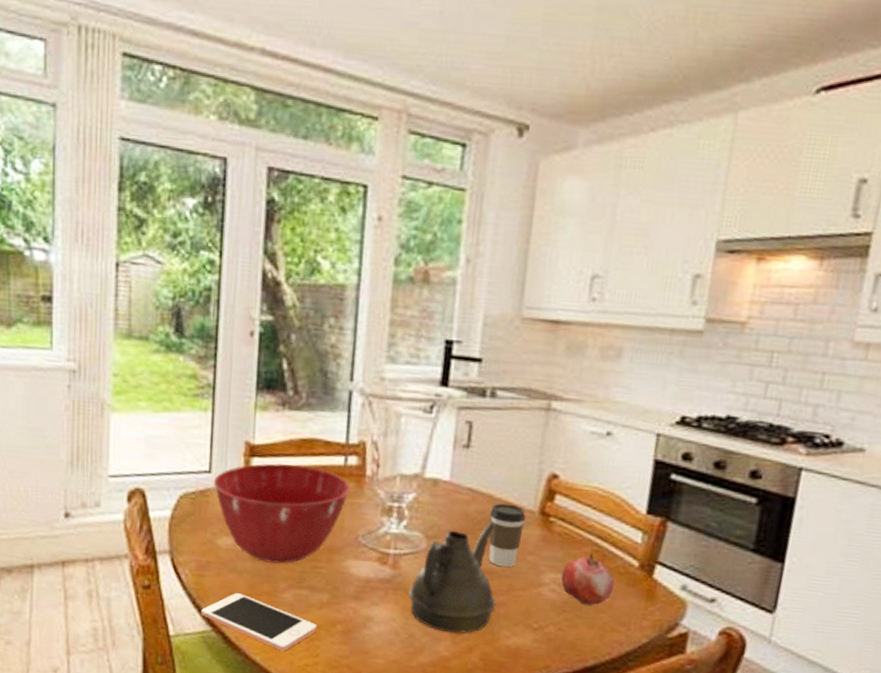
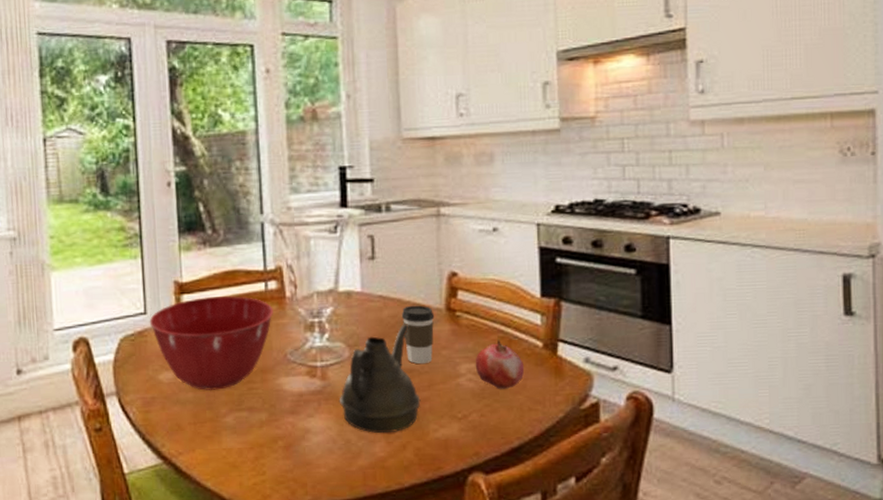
cell phone: present [201,593,317,652] -> none [151,424,260,474]

